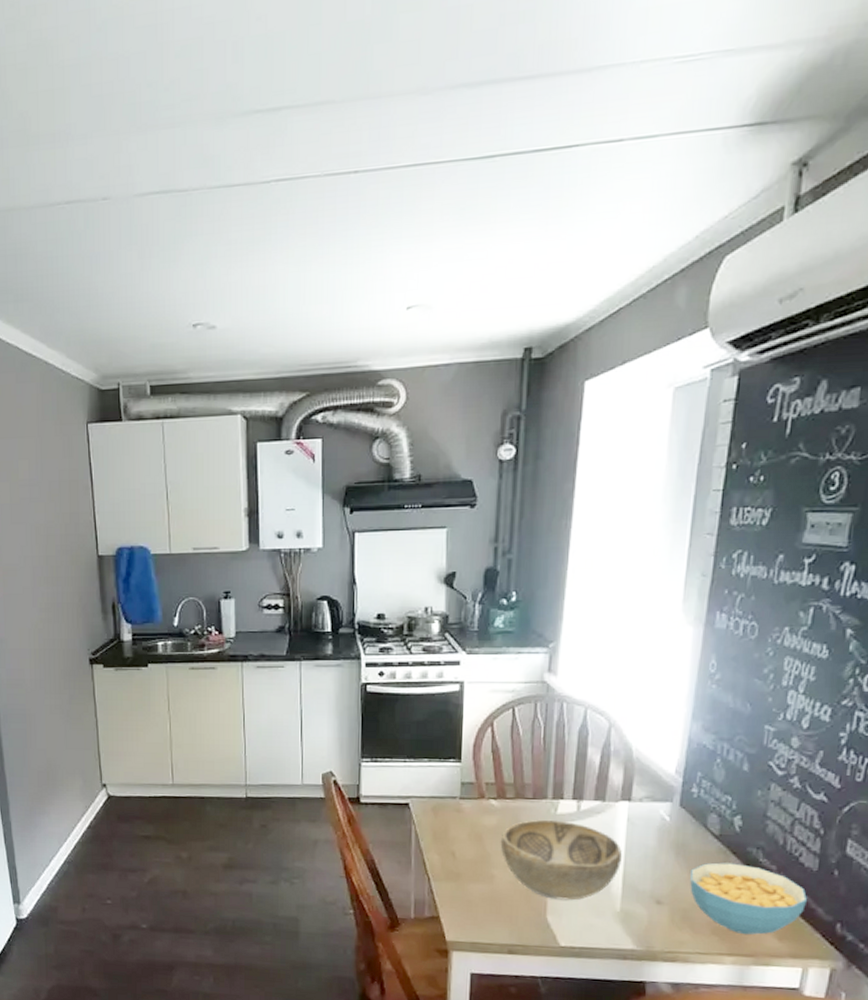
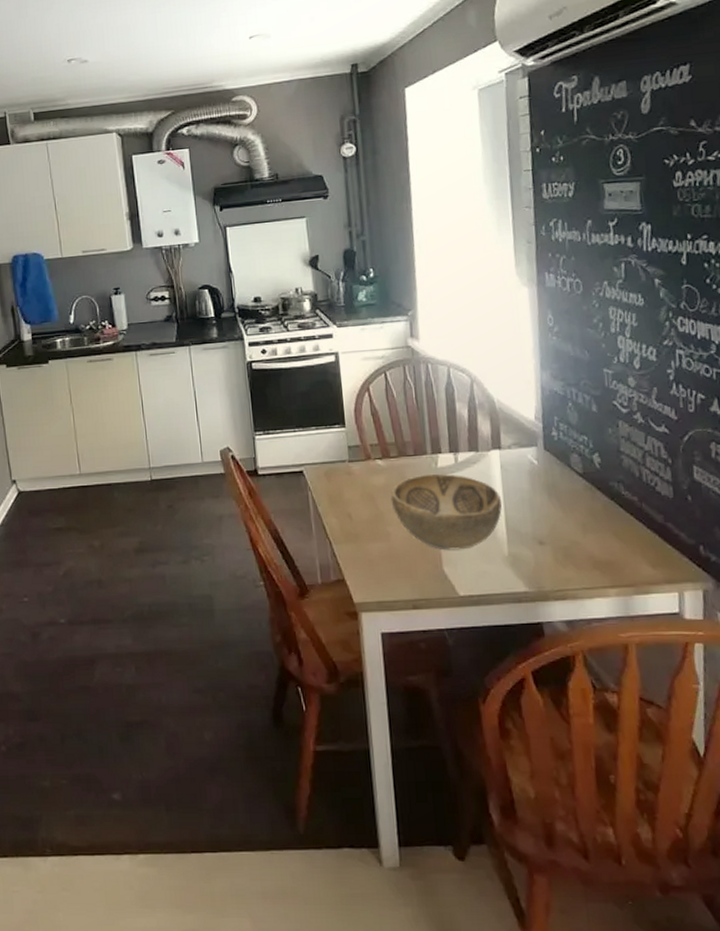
cereal bowl: present [689,862,807,935] -> none [563,498,670,565]

